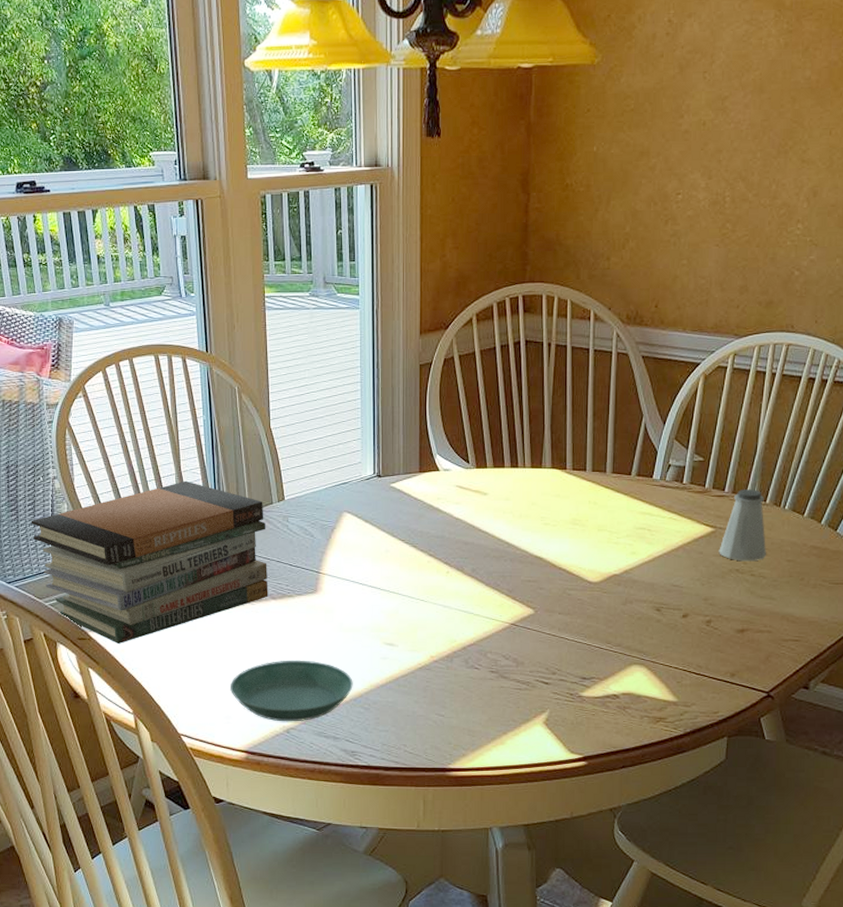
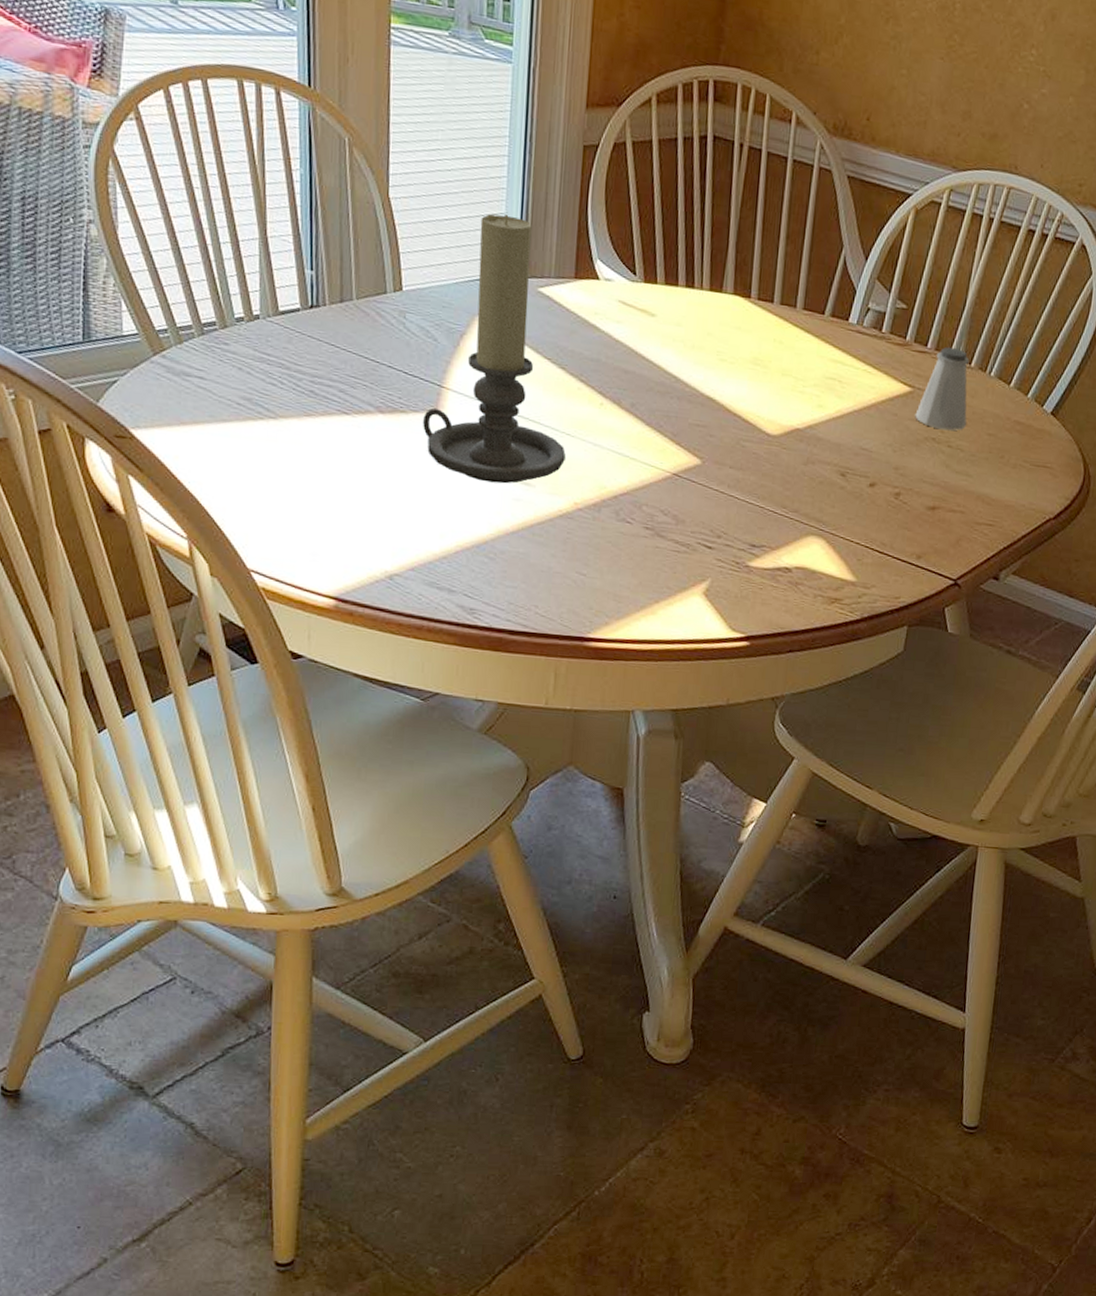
book stack: present [31,480,268,643] -> none [54,248,377,448]
saucer: present [230,660,353,722] -> none [319,490,477,567]
candle holder: none [306,428,421,646] -> present [423,213,566,484]

